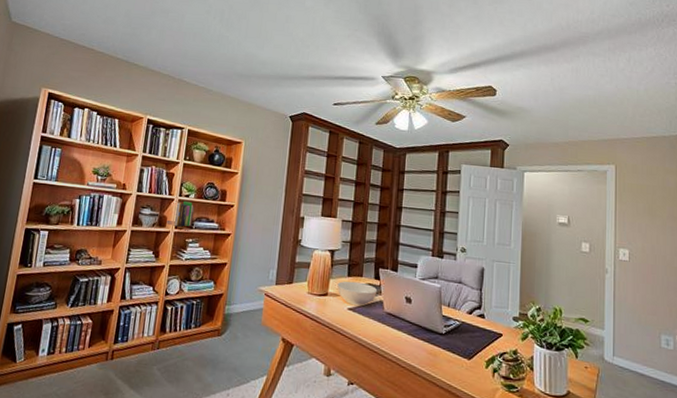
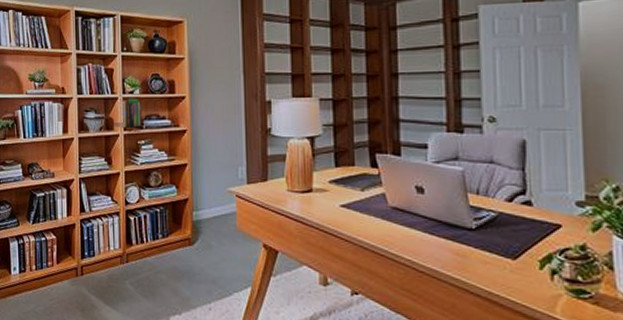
bowl: present [337,281,378,307] -> none [323,172,377,202]

